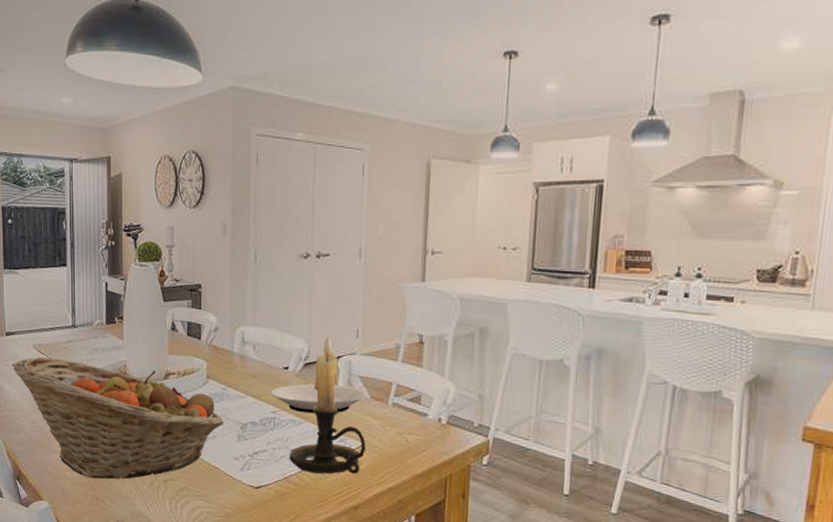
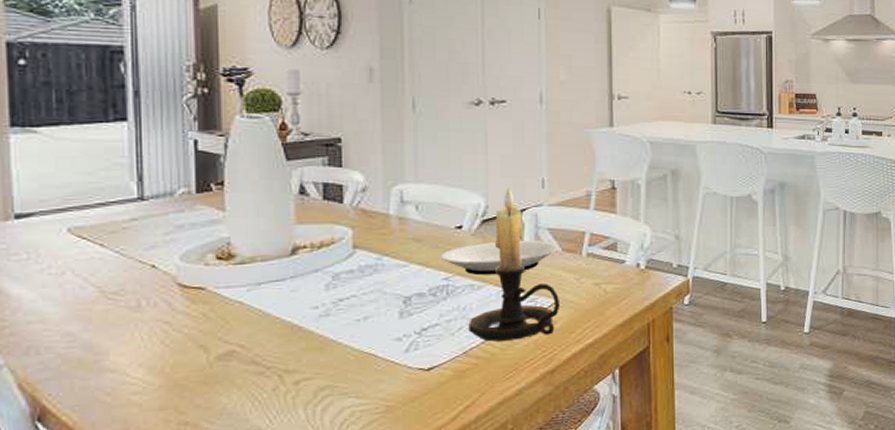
fruit basket: present [13,356,224,480] -> none [28,243,380,399]

